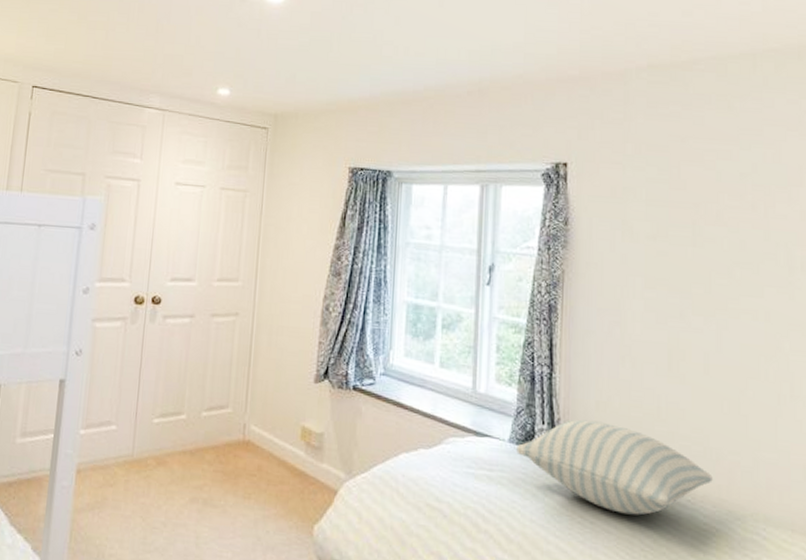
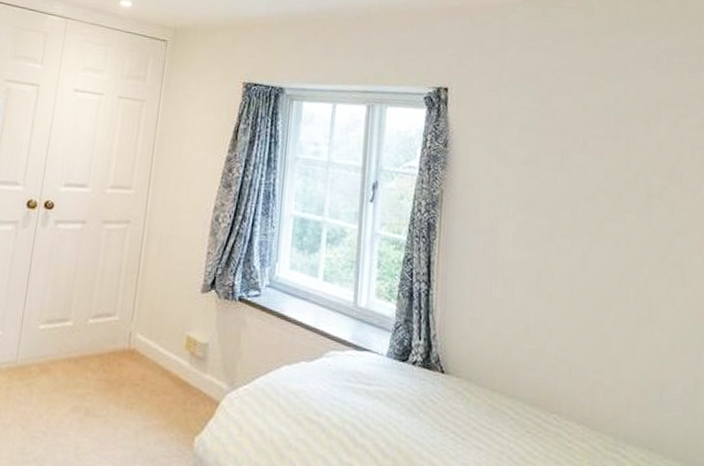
pillow: present [516,419,713,515] -> none [394,336,577,432]

